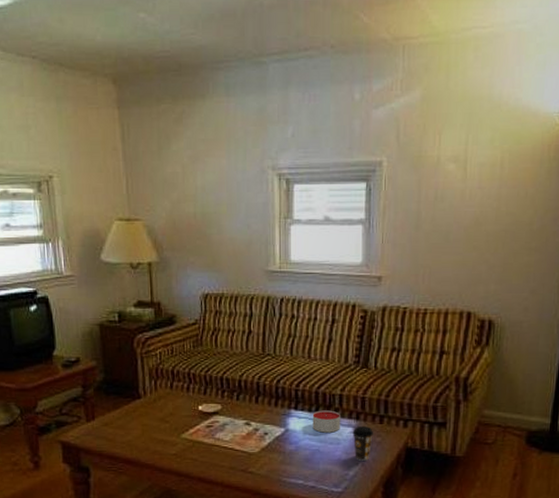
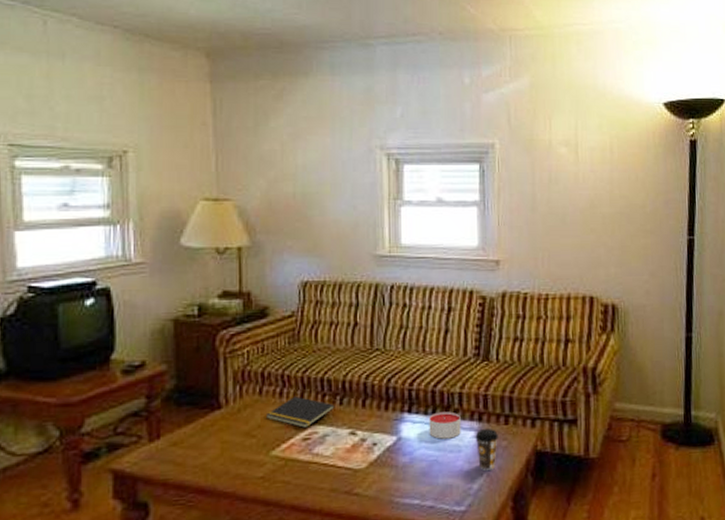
notepad: none [177,391,233,417] -> present [266,396,335,428]

